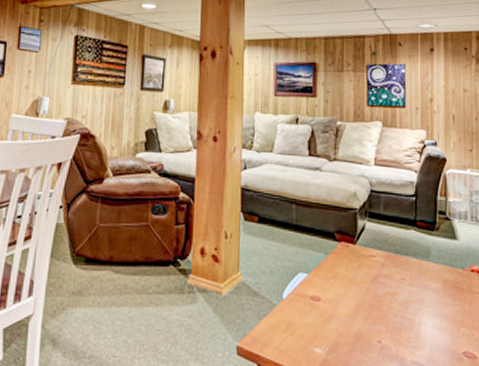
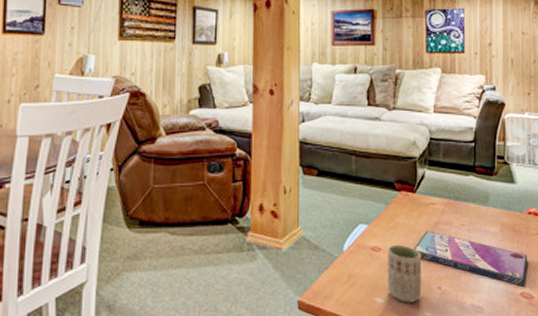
cup: none [326,295,361,355] -> present [387,244,421,303]
video game case: none [353,283,471,346] -> present [413,230,528,287]

